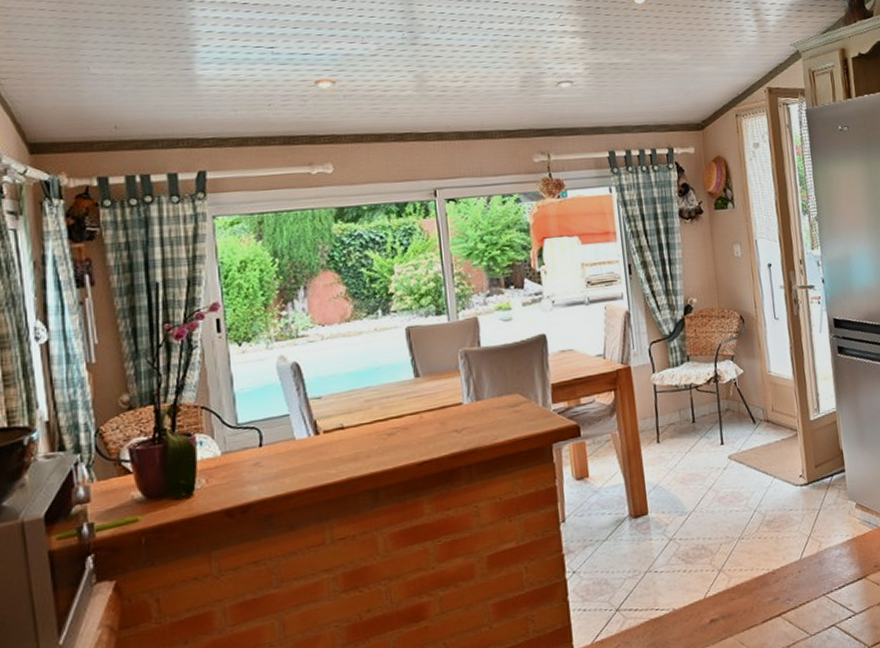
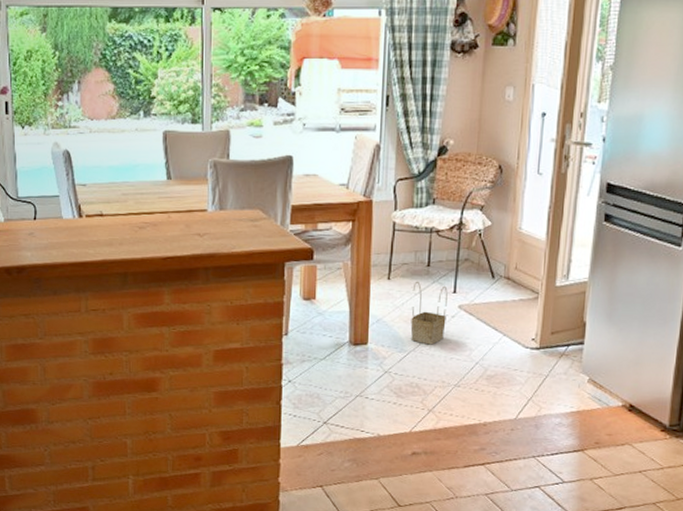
basket: none [682,439,720,502] -> present [410,281,448,345]

